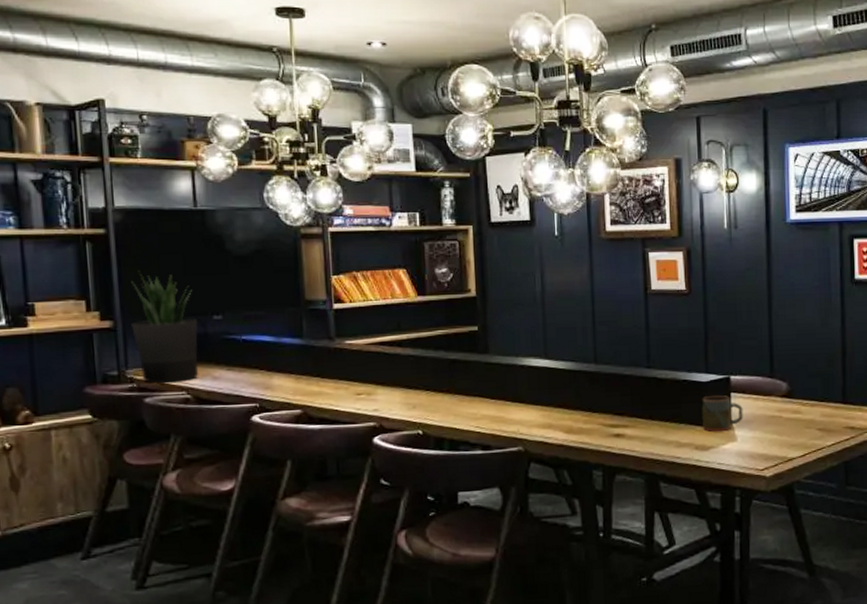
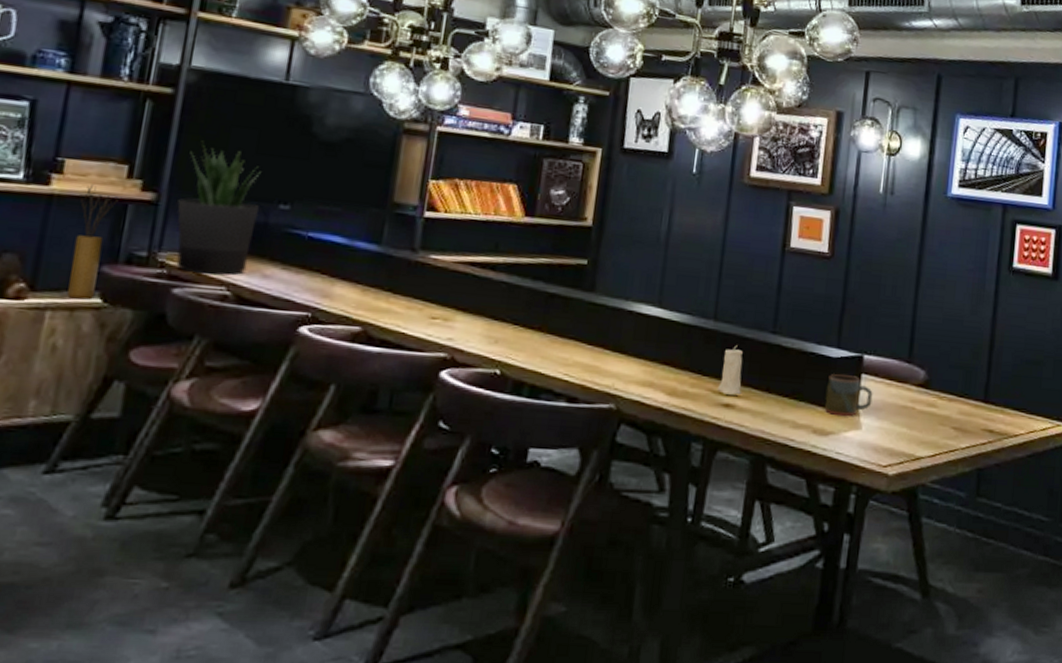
vase: none [53,321,85,418] -> present [67,184,120,300]
candle: none [608,383,629,426] -> present [718,345,743,396]

